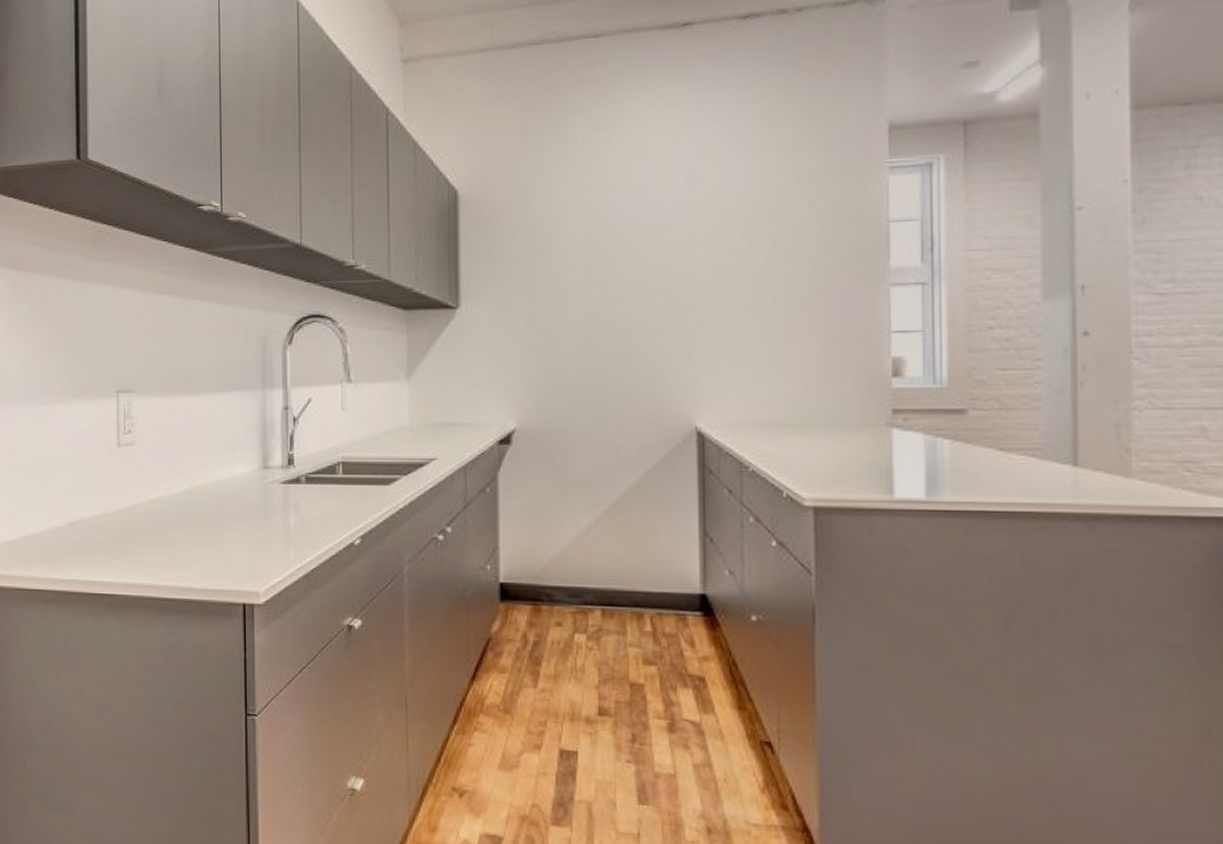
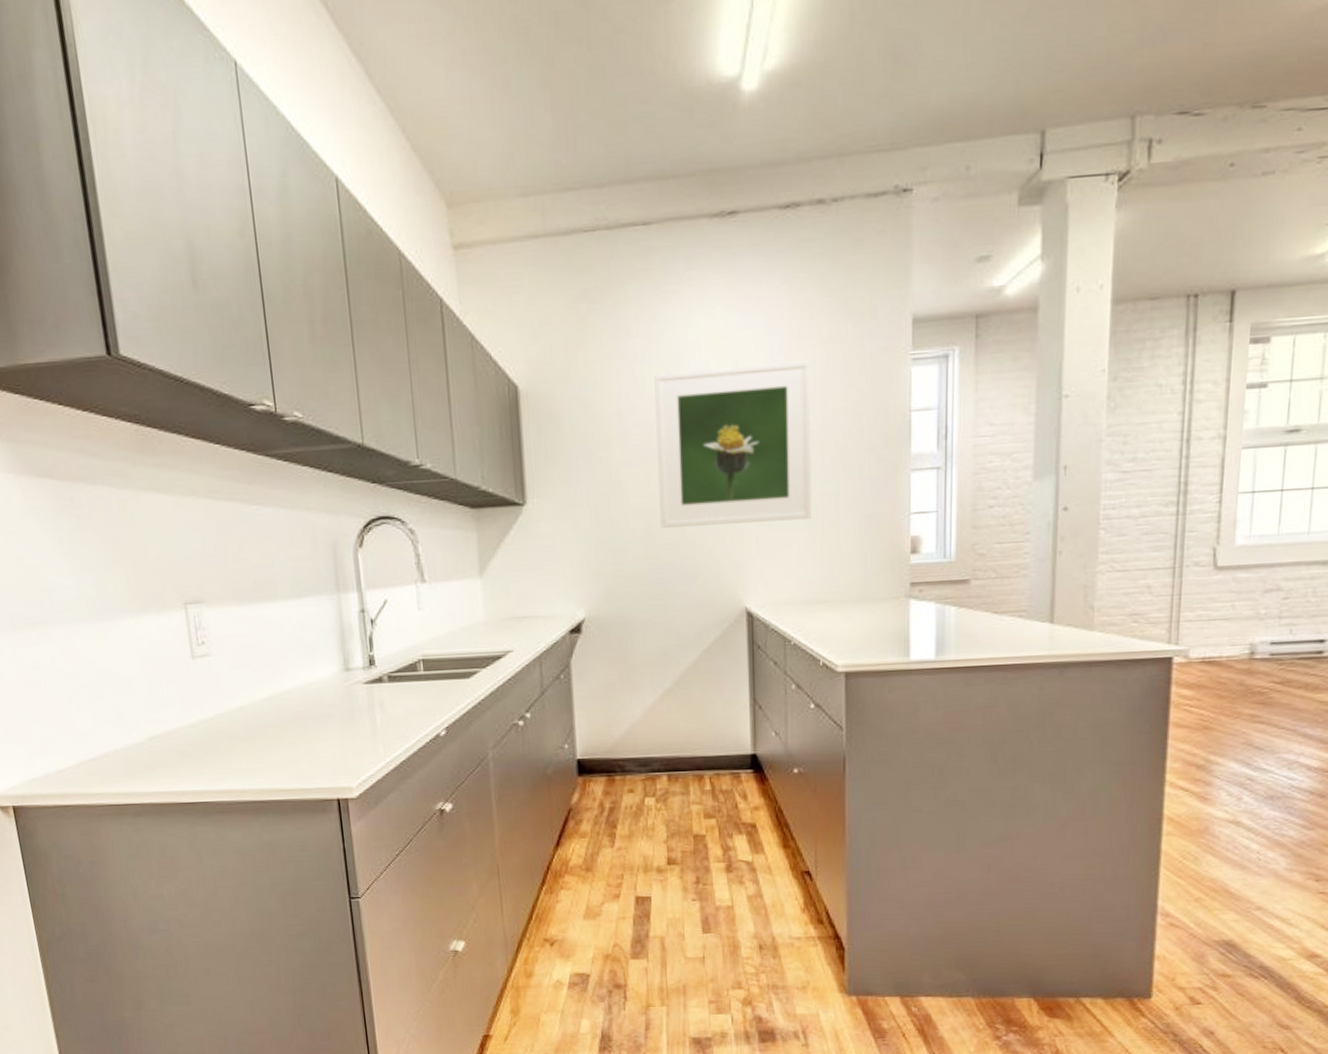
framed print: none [600,168,774,337] -> present [654,360,812,528]

